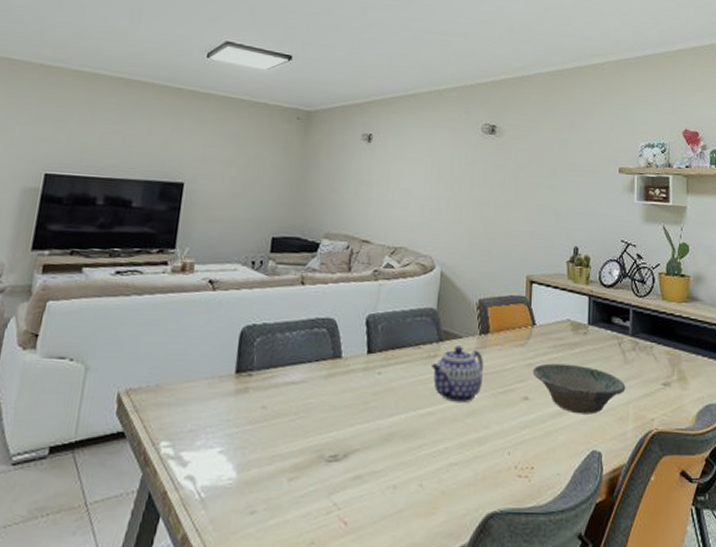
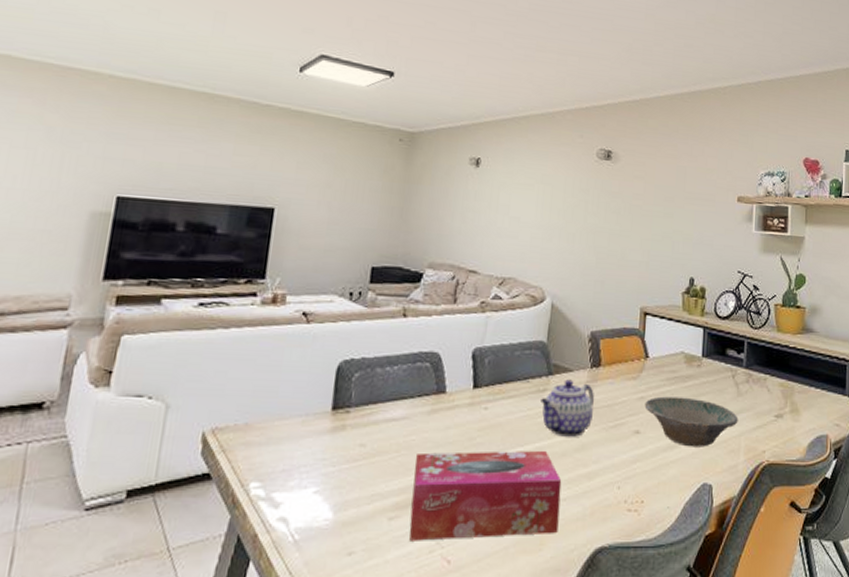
tissue box: none [308,415,453,502] -> present [409,450,562,541]

